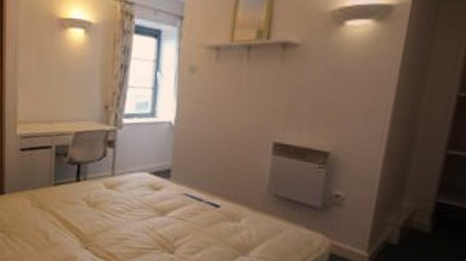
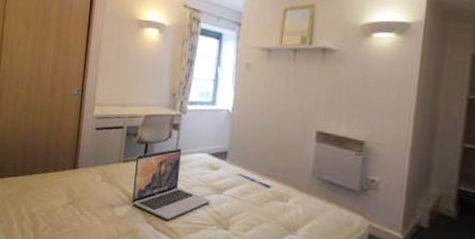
laptop: none [67,168,153,245] -> present [132,148,210,220]

